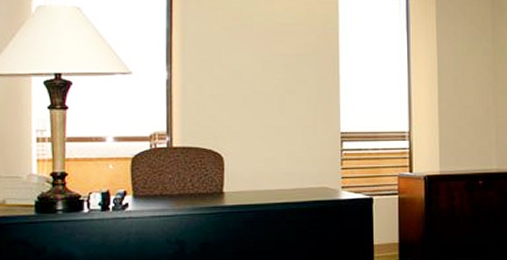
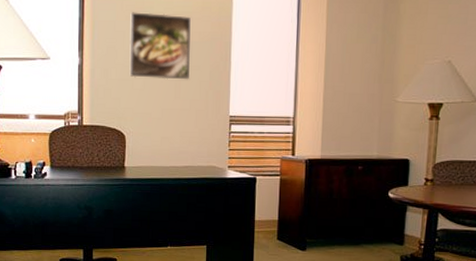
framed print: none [226,23,295,95] -> present [129,12,191,80]

